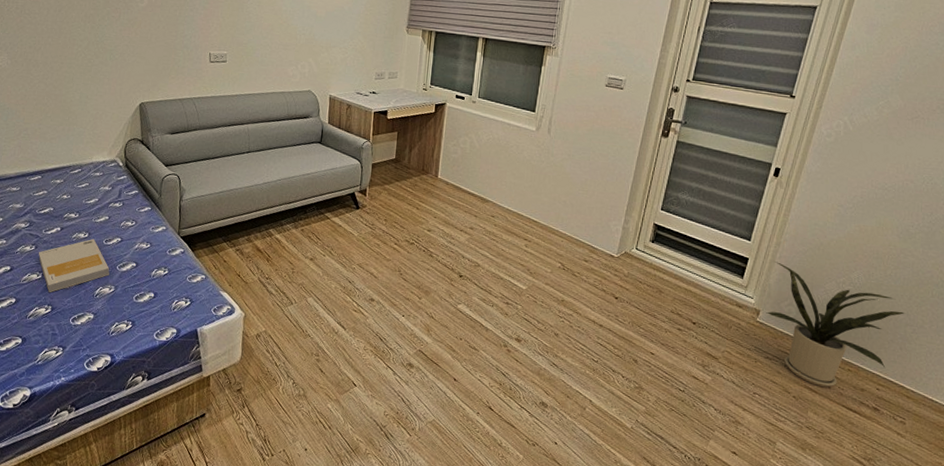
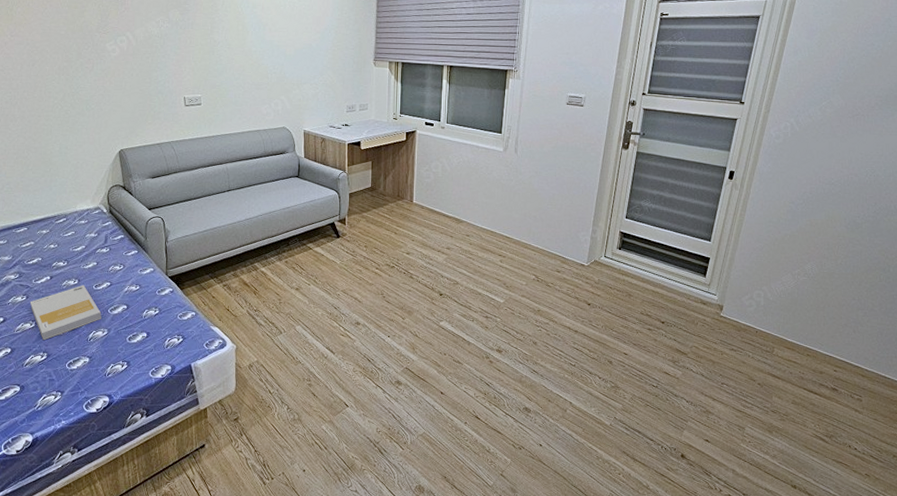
house plant: present [766,261,906,387] -> none [729,259,857,372]

